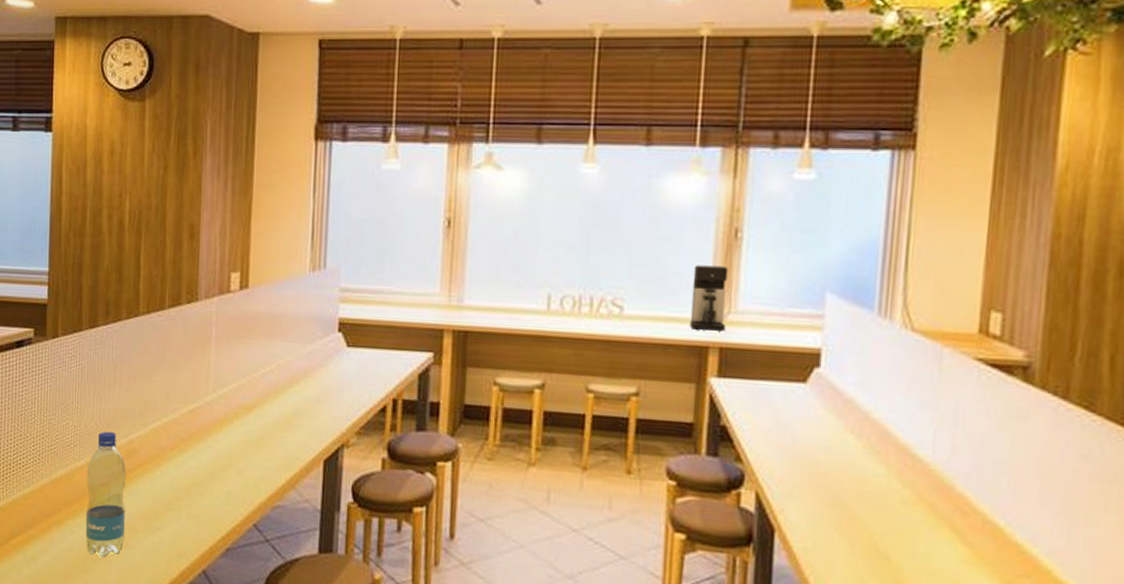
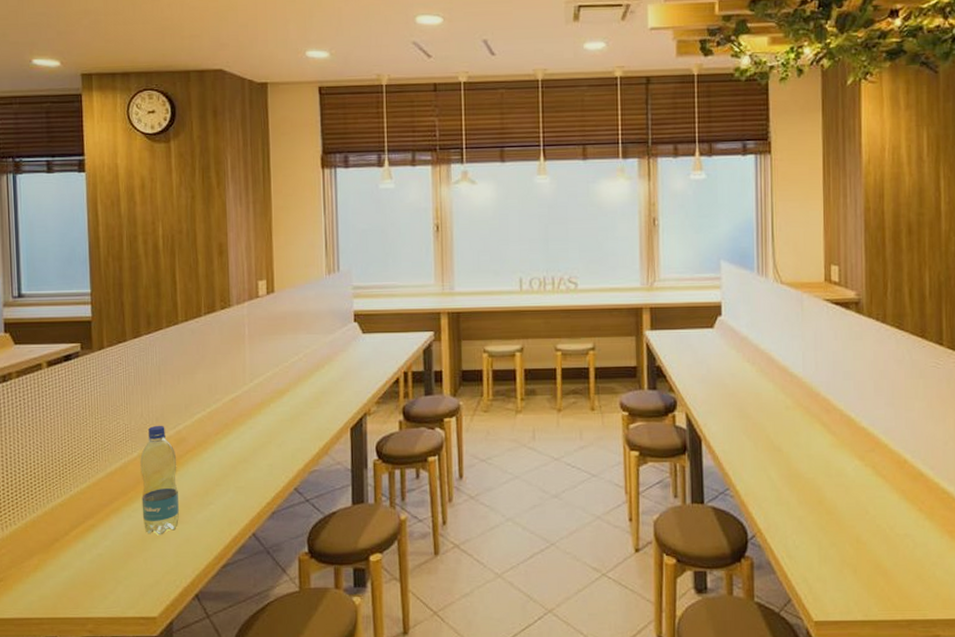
coffee maker: present [690,265,728,331] -> none [626,247,653,296]

